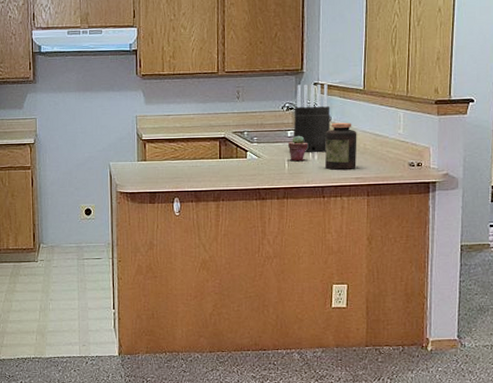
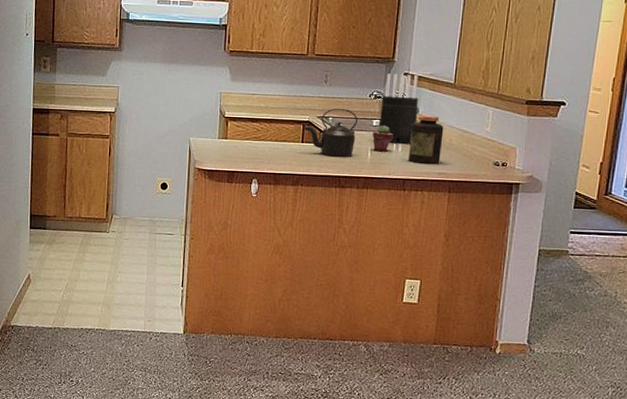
kettle: none [221,123,273,170] -> present [305,109,358,157]

